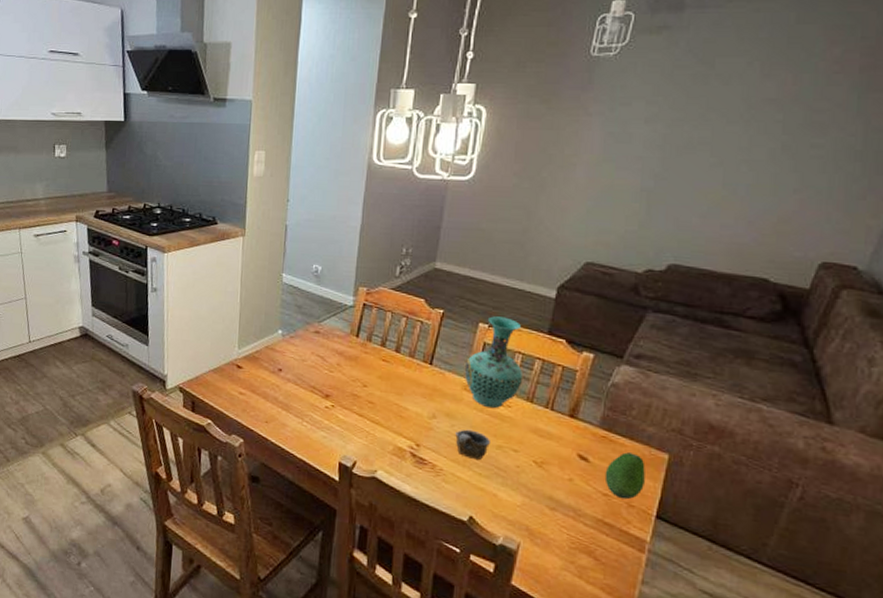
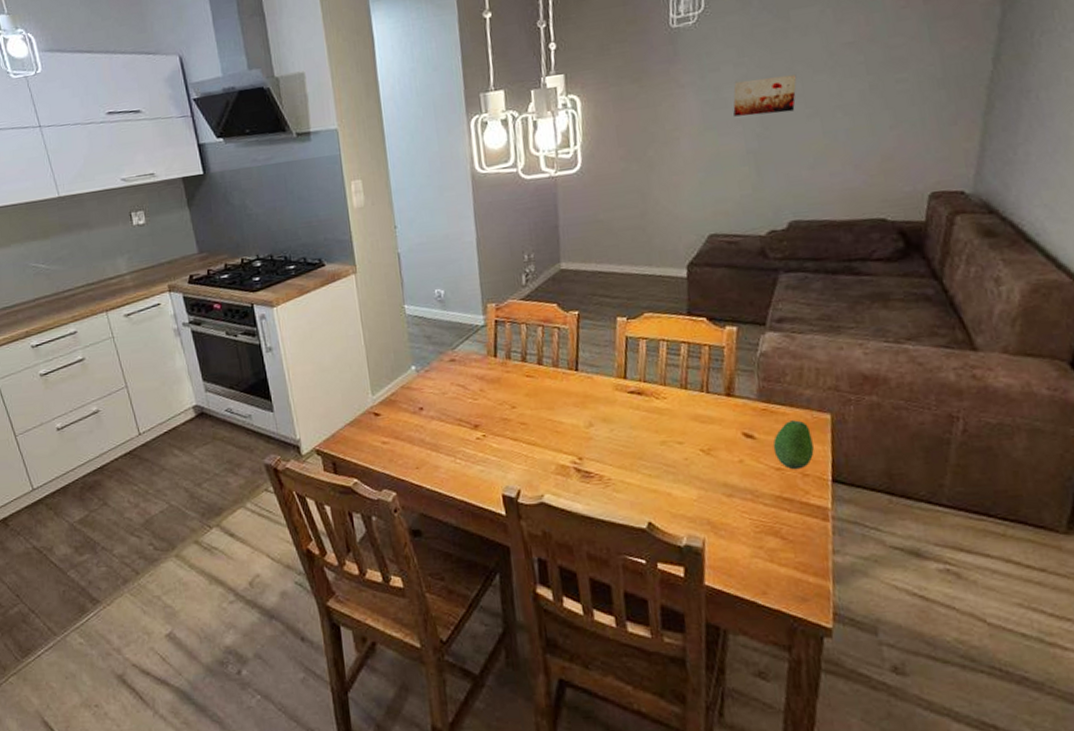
cup: present [455,429,490,461] -> none [616,430,653,462]
vase: present [464,316,524,409] -> none [611,306,673,404]
wall art: none [636,119,708,158] -> present [733,74,797,117]

